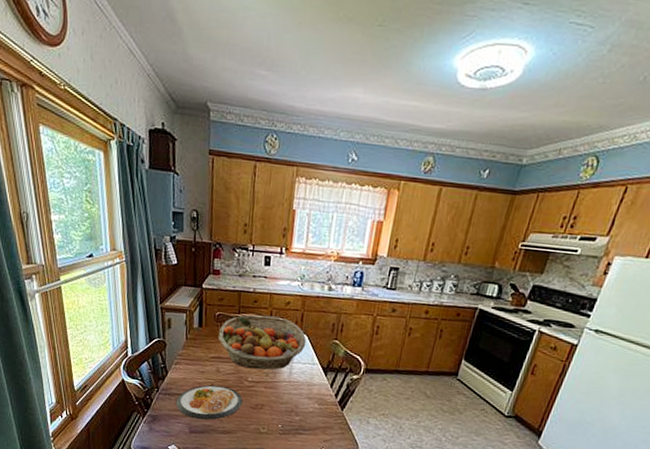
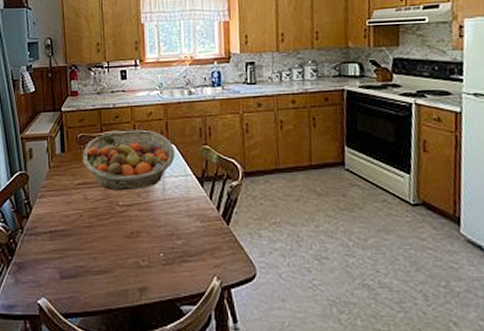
dish: present [175,384,243,420] -> none [42,215,116,261]

